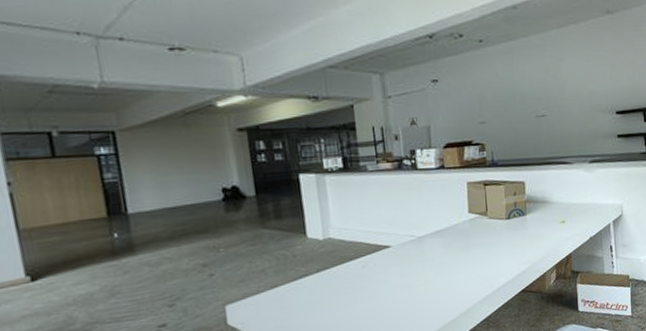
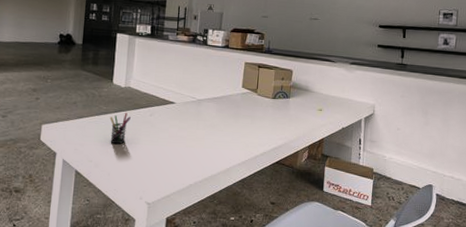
pen holder: none [312,269,339,310] -> present [110,112,131,145]

